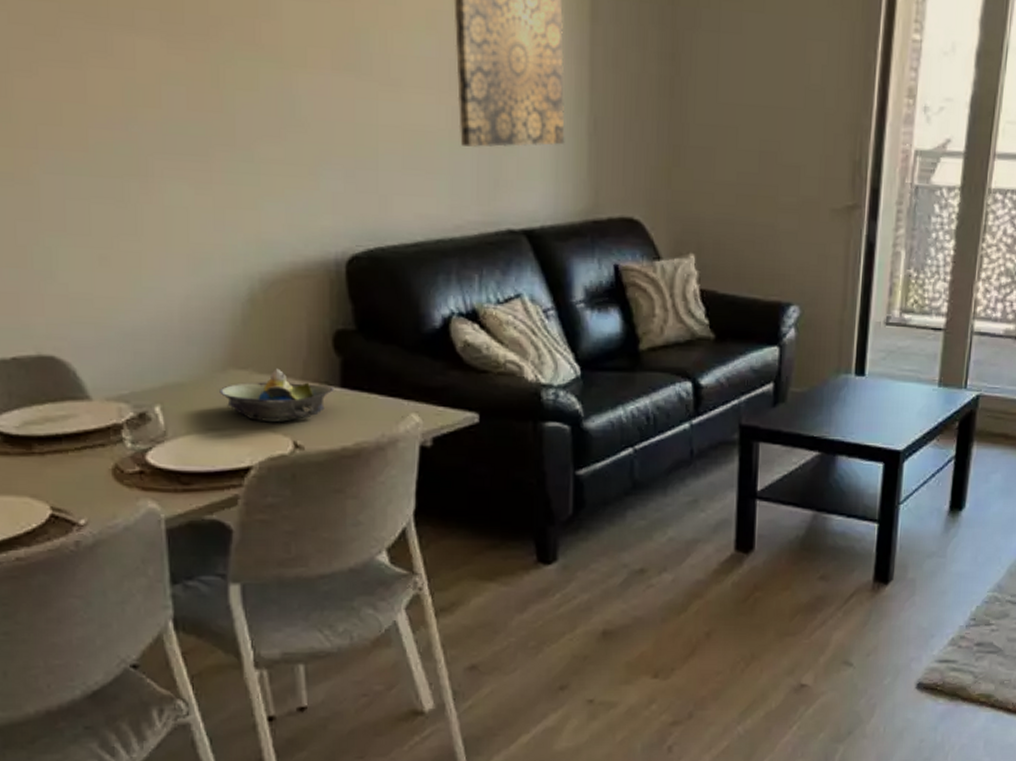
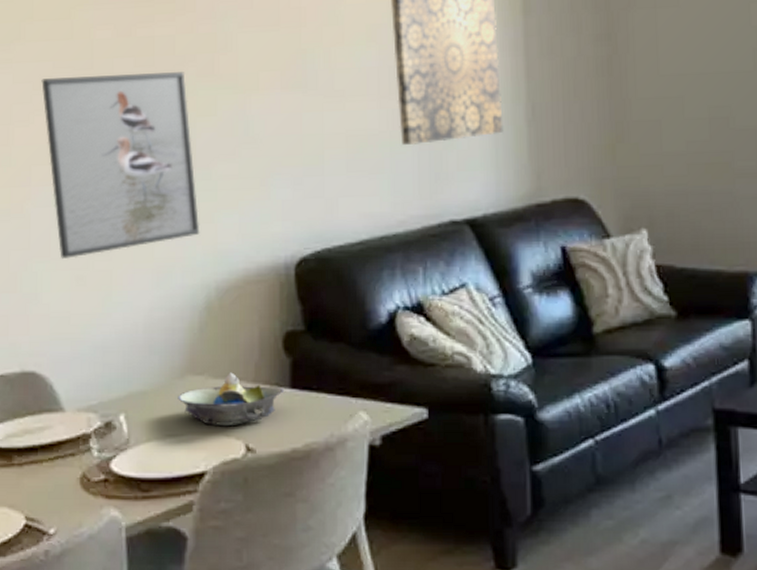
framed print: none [45,22,242,236] -> present [41,72,200,259]

